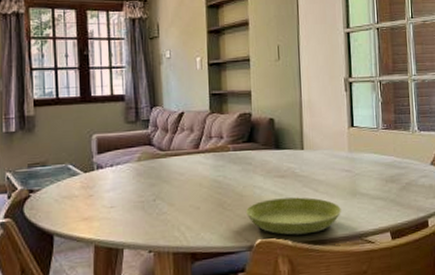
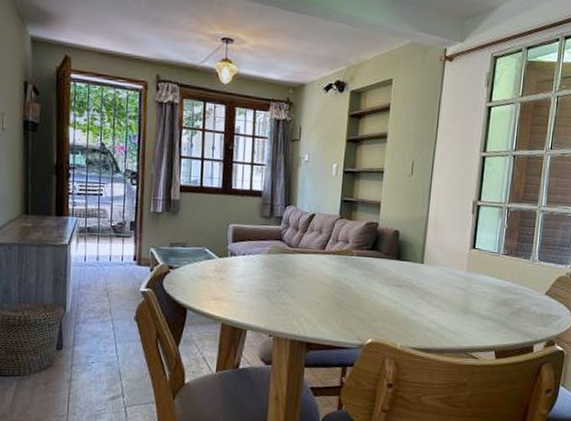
saucer: present [246,197,341,235] -> none [361,305,451,342]

